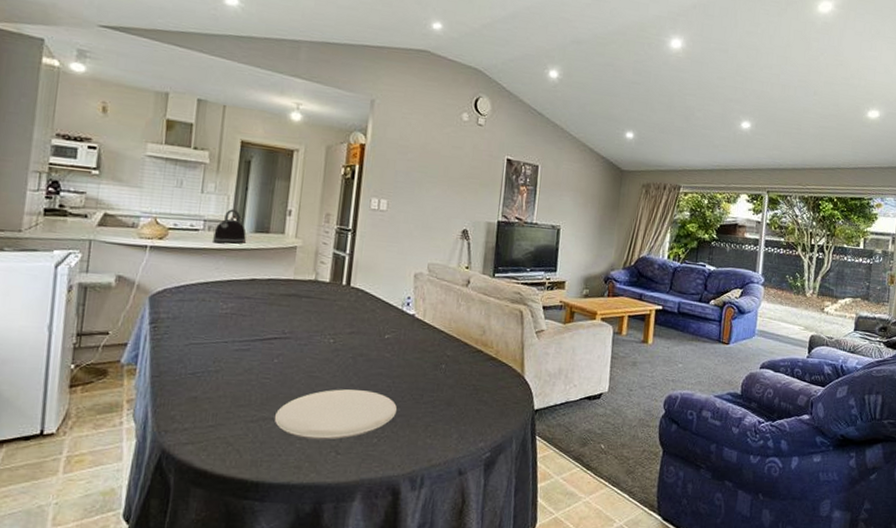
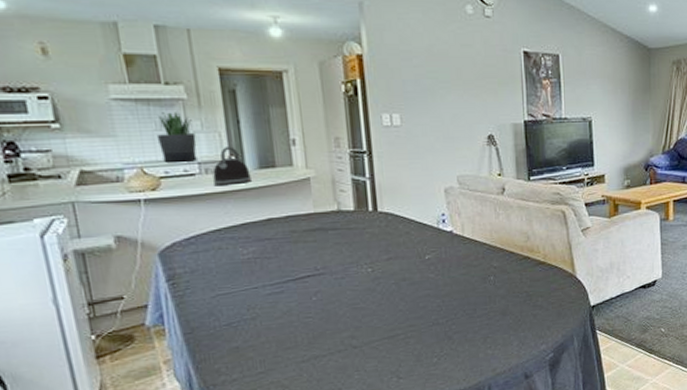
planter: none [175,172,208,218] -> present [156,112,197,164]
plate: present [274,389,398,440] -> none [325,313,453,370]

